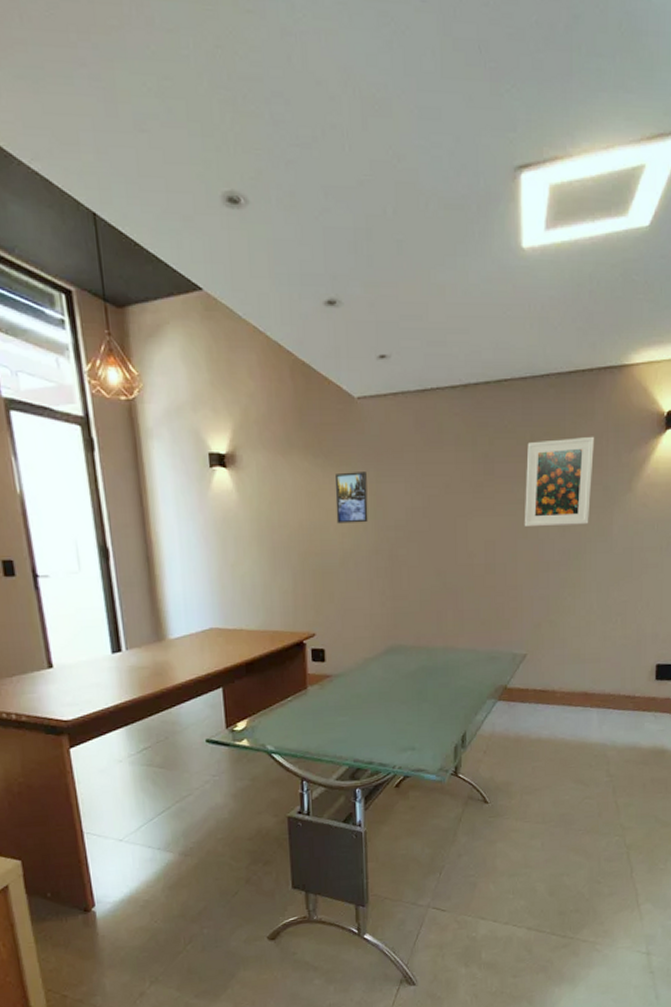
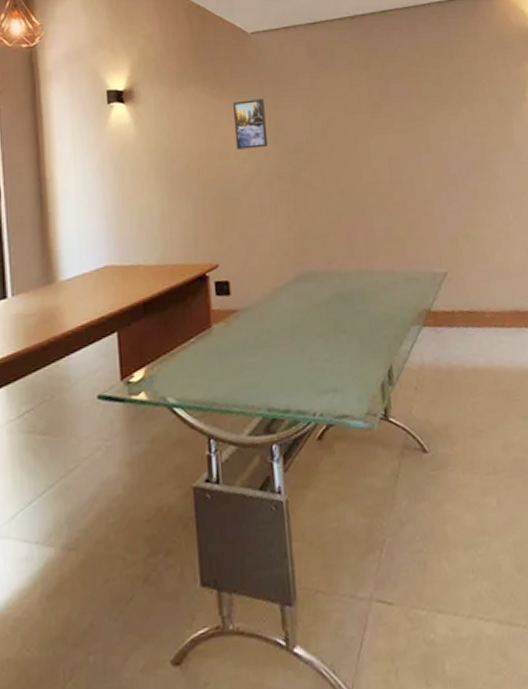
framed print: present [524,436,595,528] -> none [418,54,490,142]

